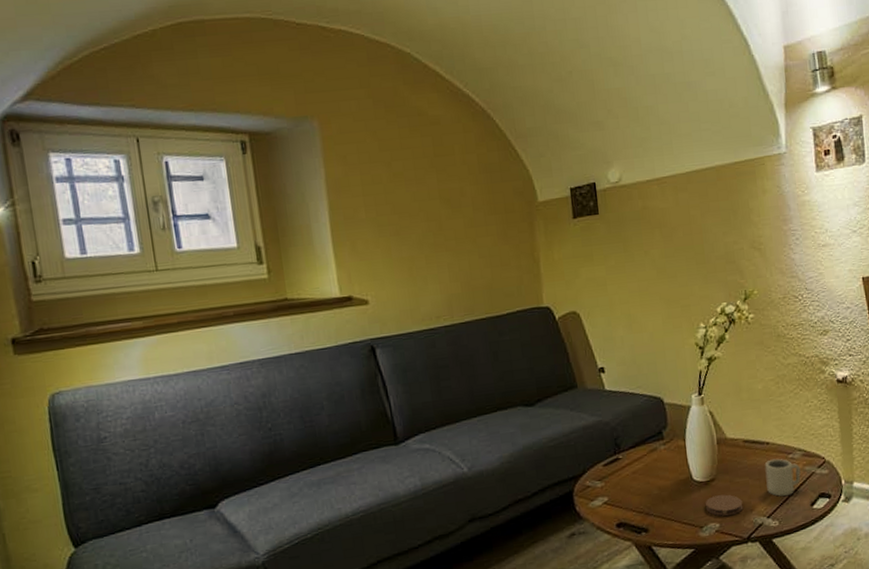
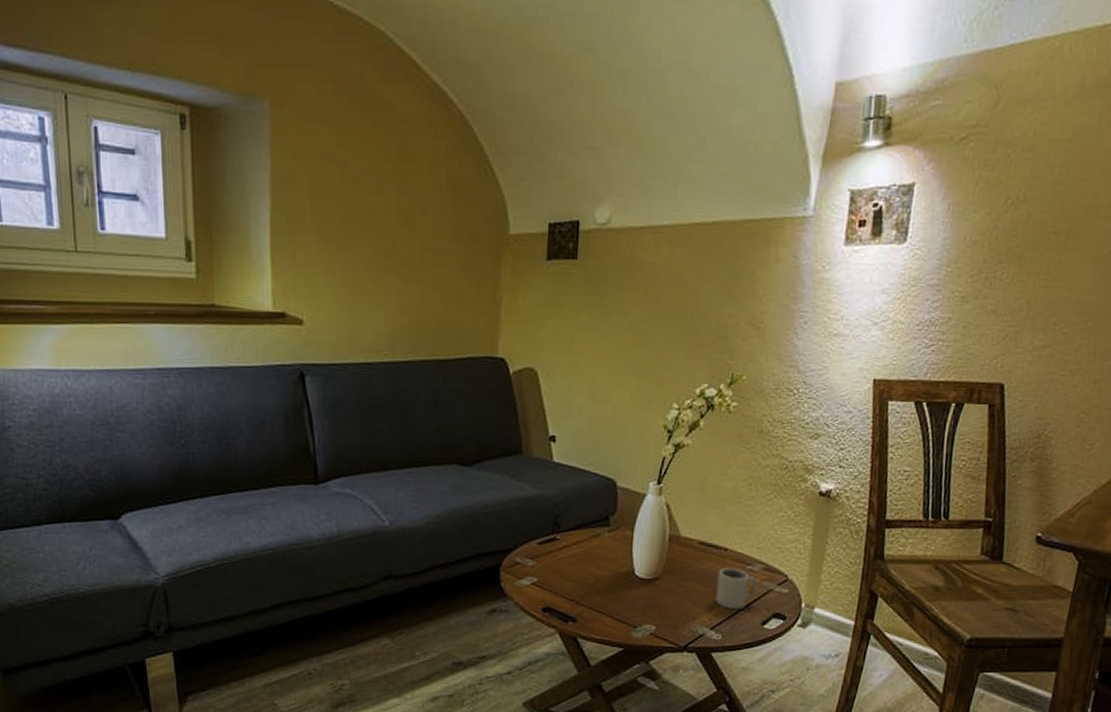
coaster: present [706,494,743,516] -> none [644,596,686,619]

